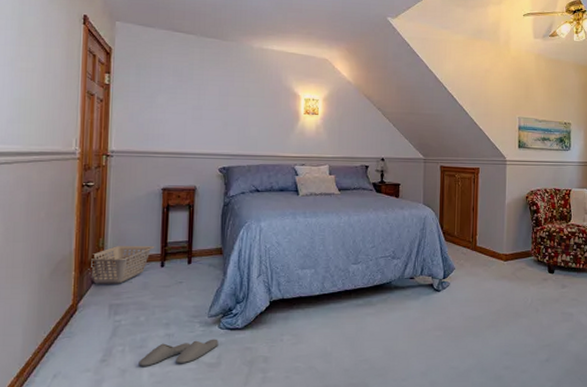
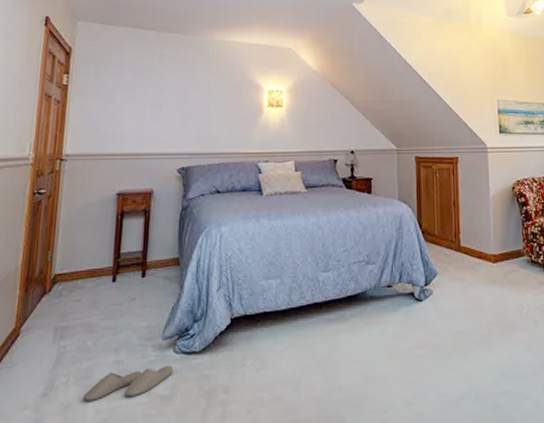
laundry basket: present [88,246,155,284] -> none [34,258,107,304]

